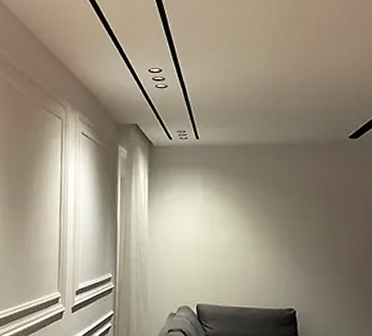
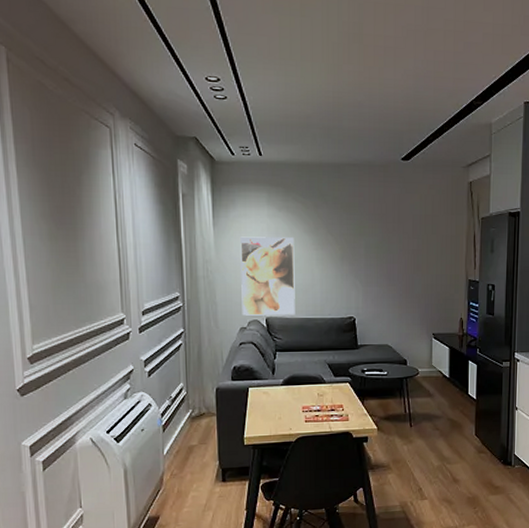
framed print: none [172,219,229,304] -> present [240,236,295,316]

